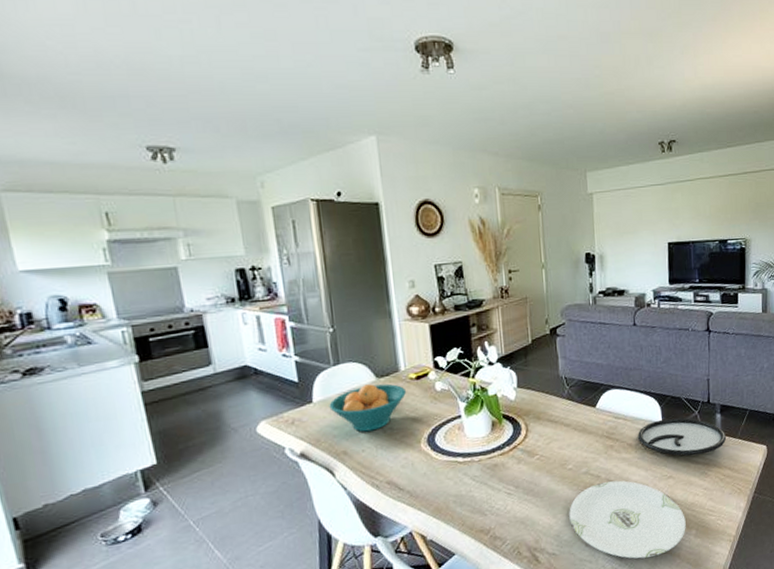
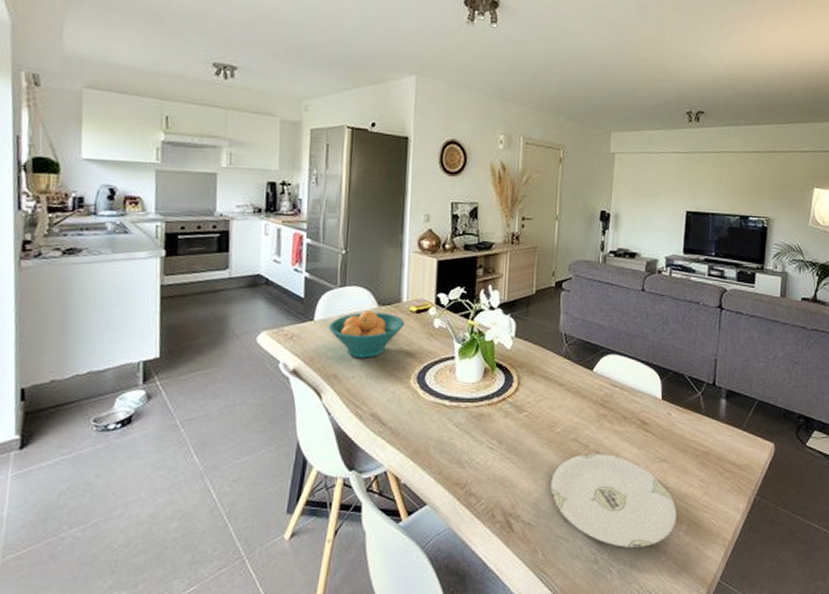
plate: present [638,418,726,456] -> none [634,395,729,441]

